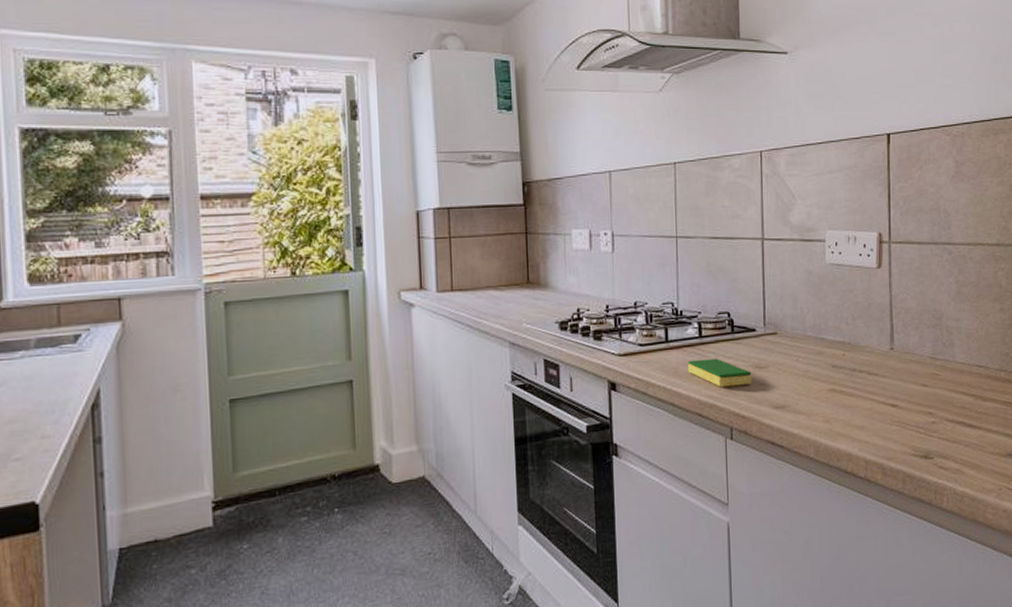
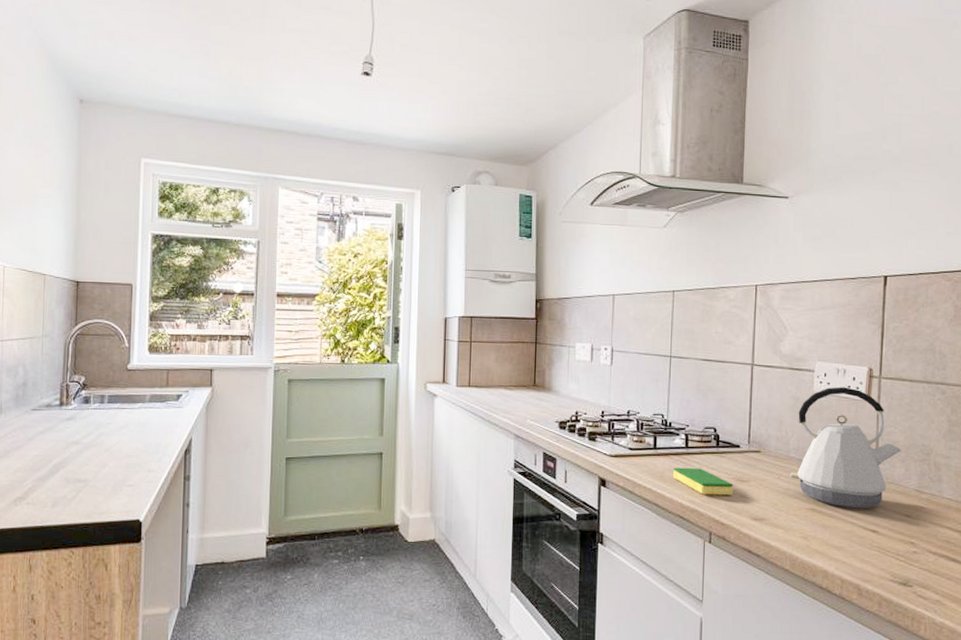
kettle: none [808,255,915,384] -> present [790,387,902,509]

